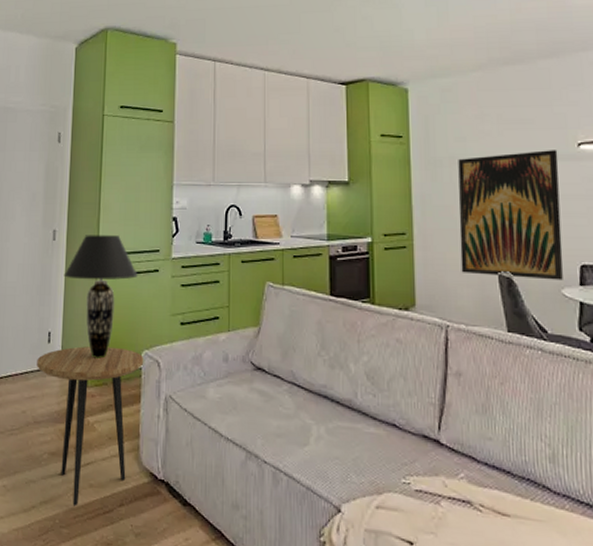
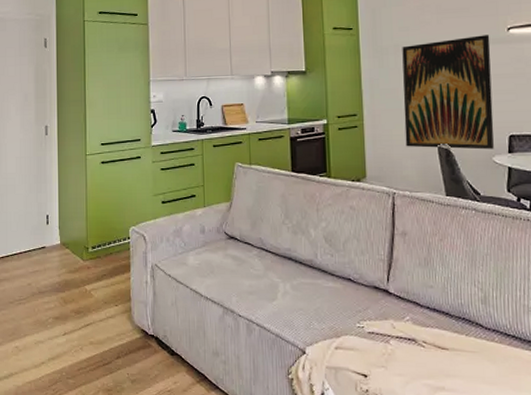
side table: present [37,346,144,507] -> none [38,225,132,361]
table lamp: present [64,235,138,359] -> none [57,128,122,236]

